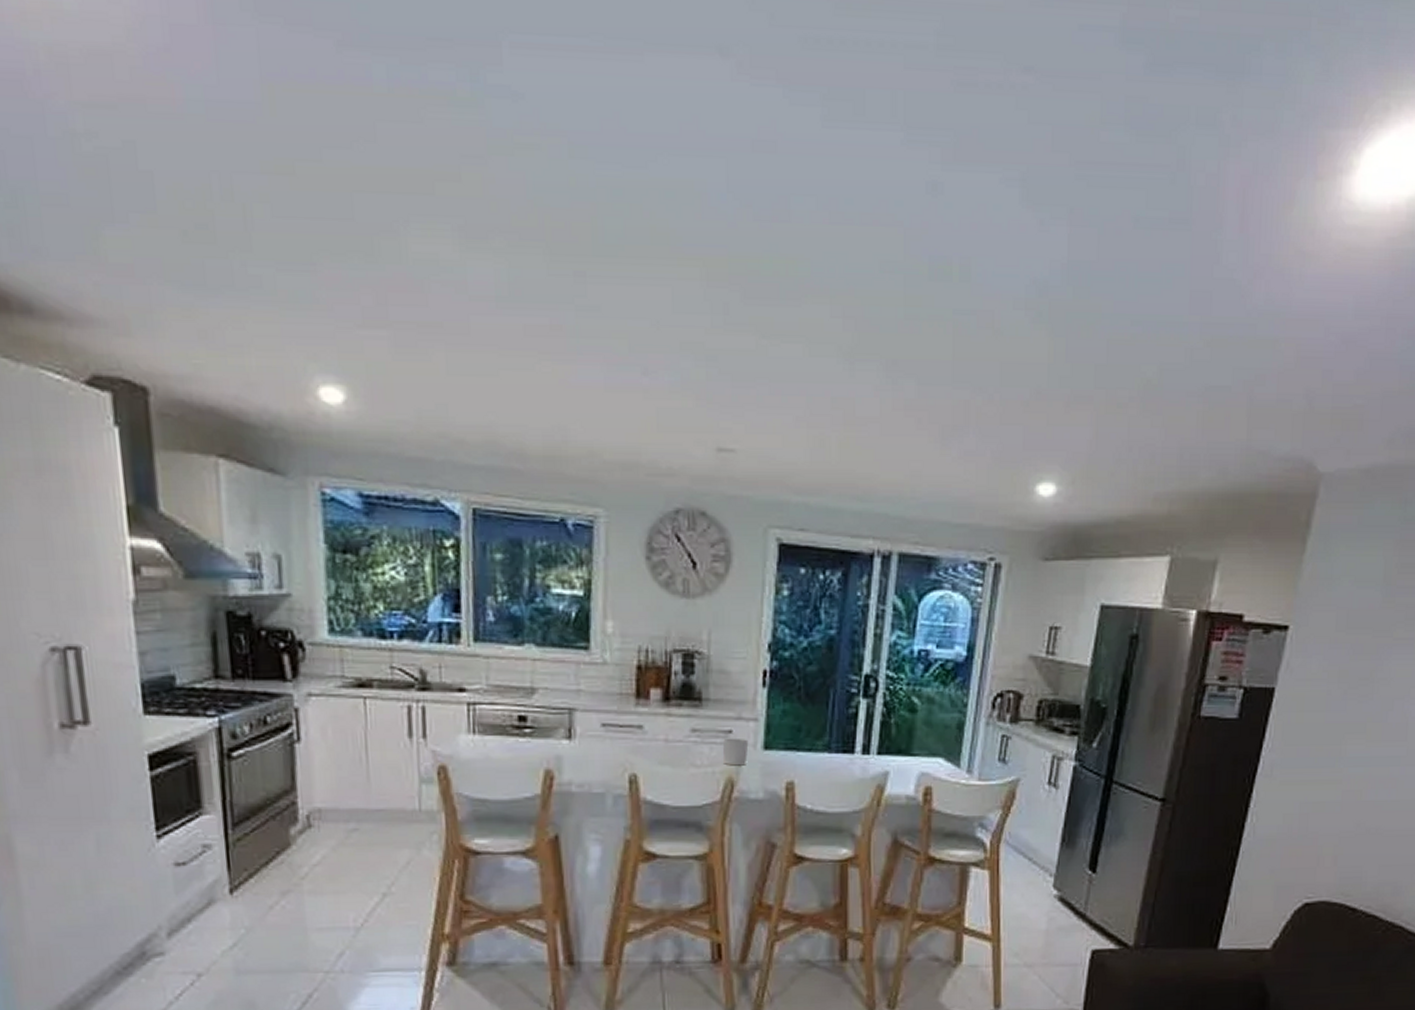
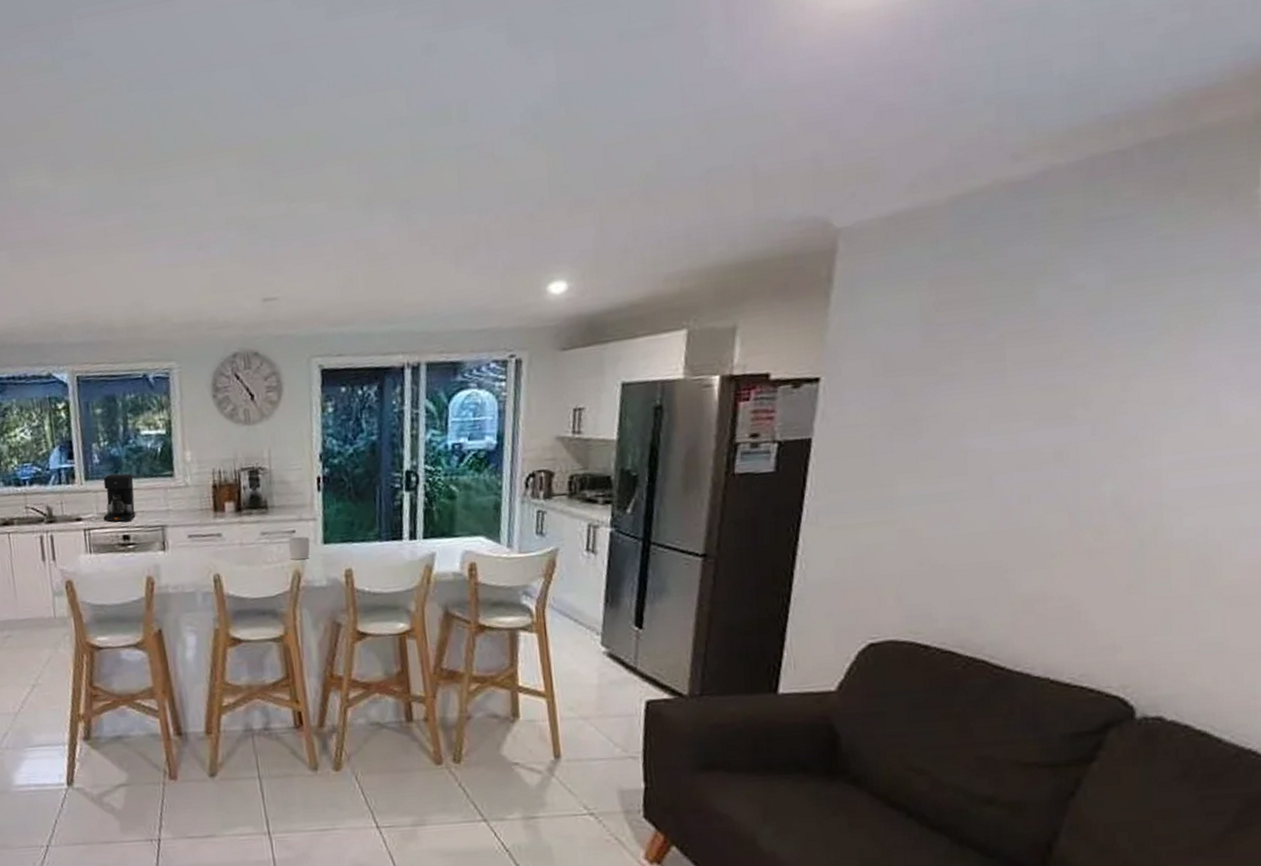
coffee maker: none [494,637,538,700] -> present [103,473,136,522]

